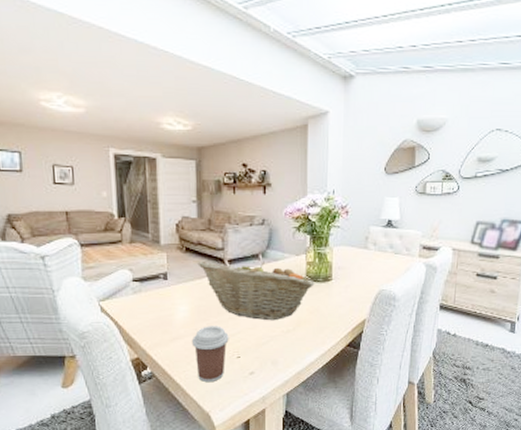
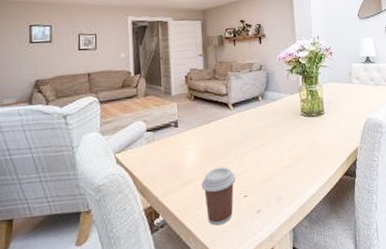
fruit basket: present [197,260,315,321] -> none [205,101,310,157]

